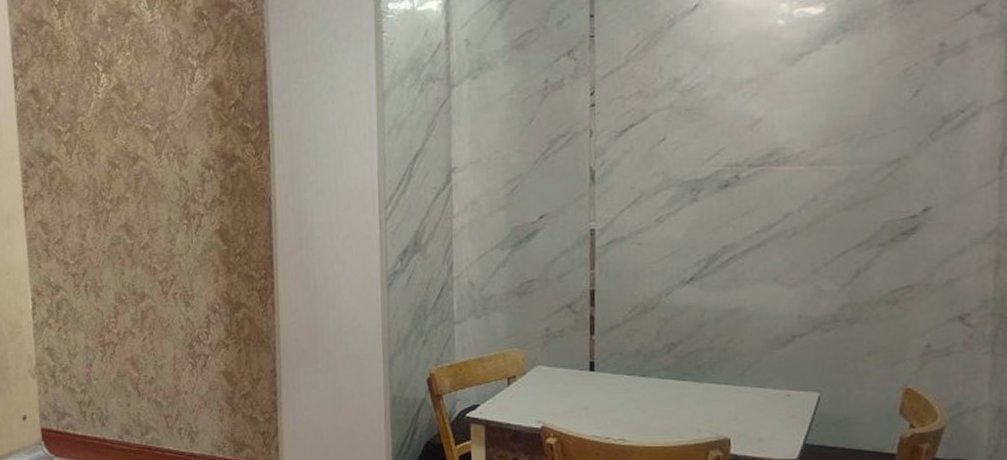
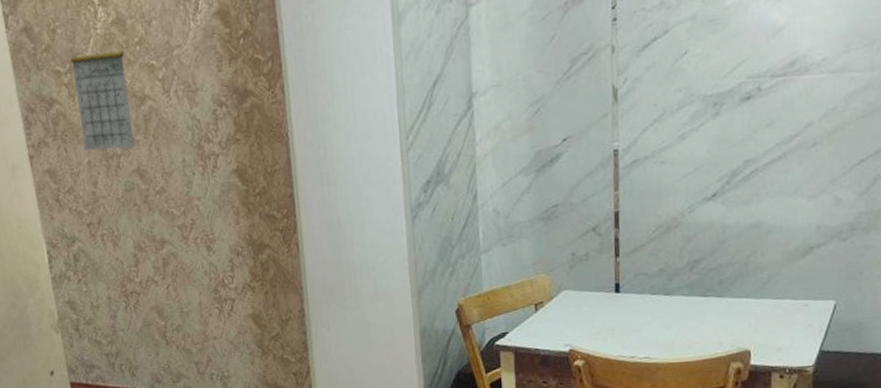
calendar: none [71,96,124,205] -> present [70,32,135,151]

